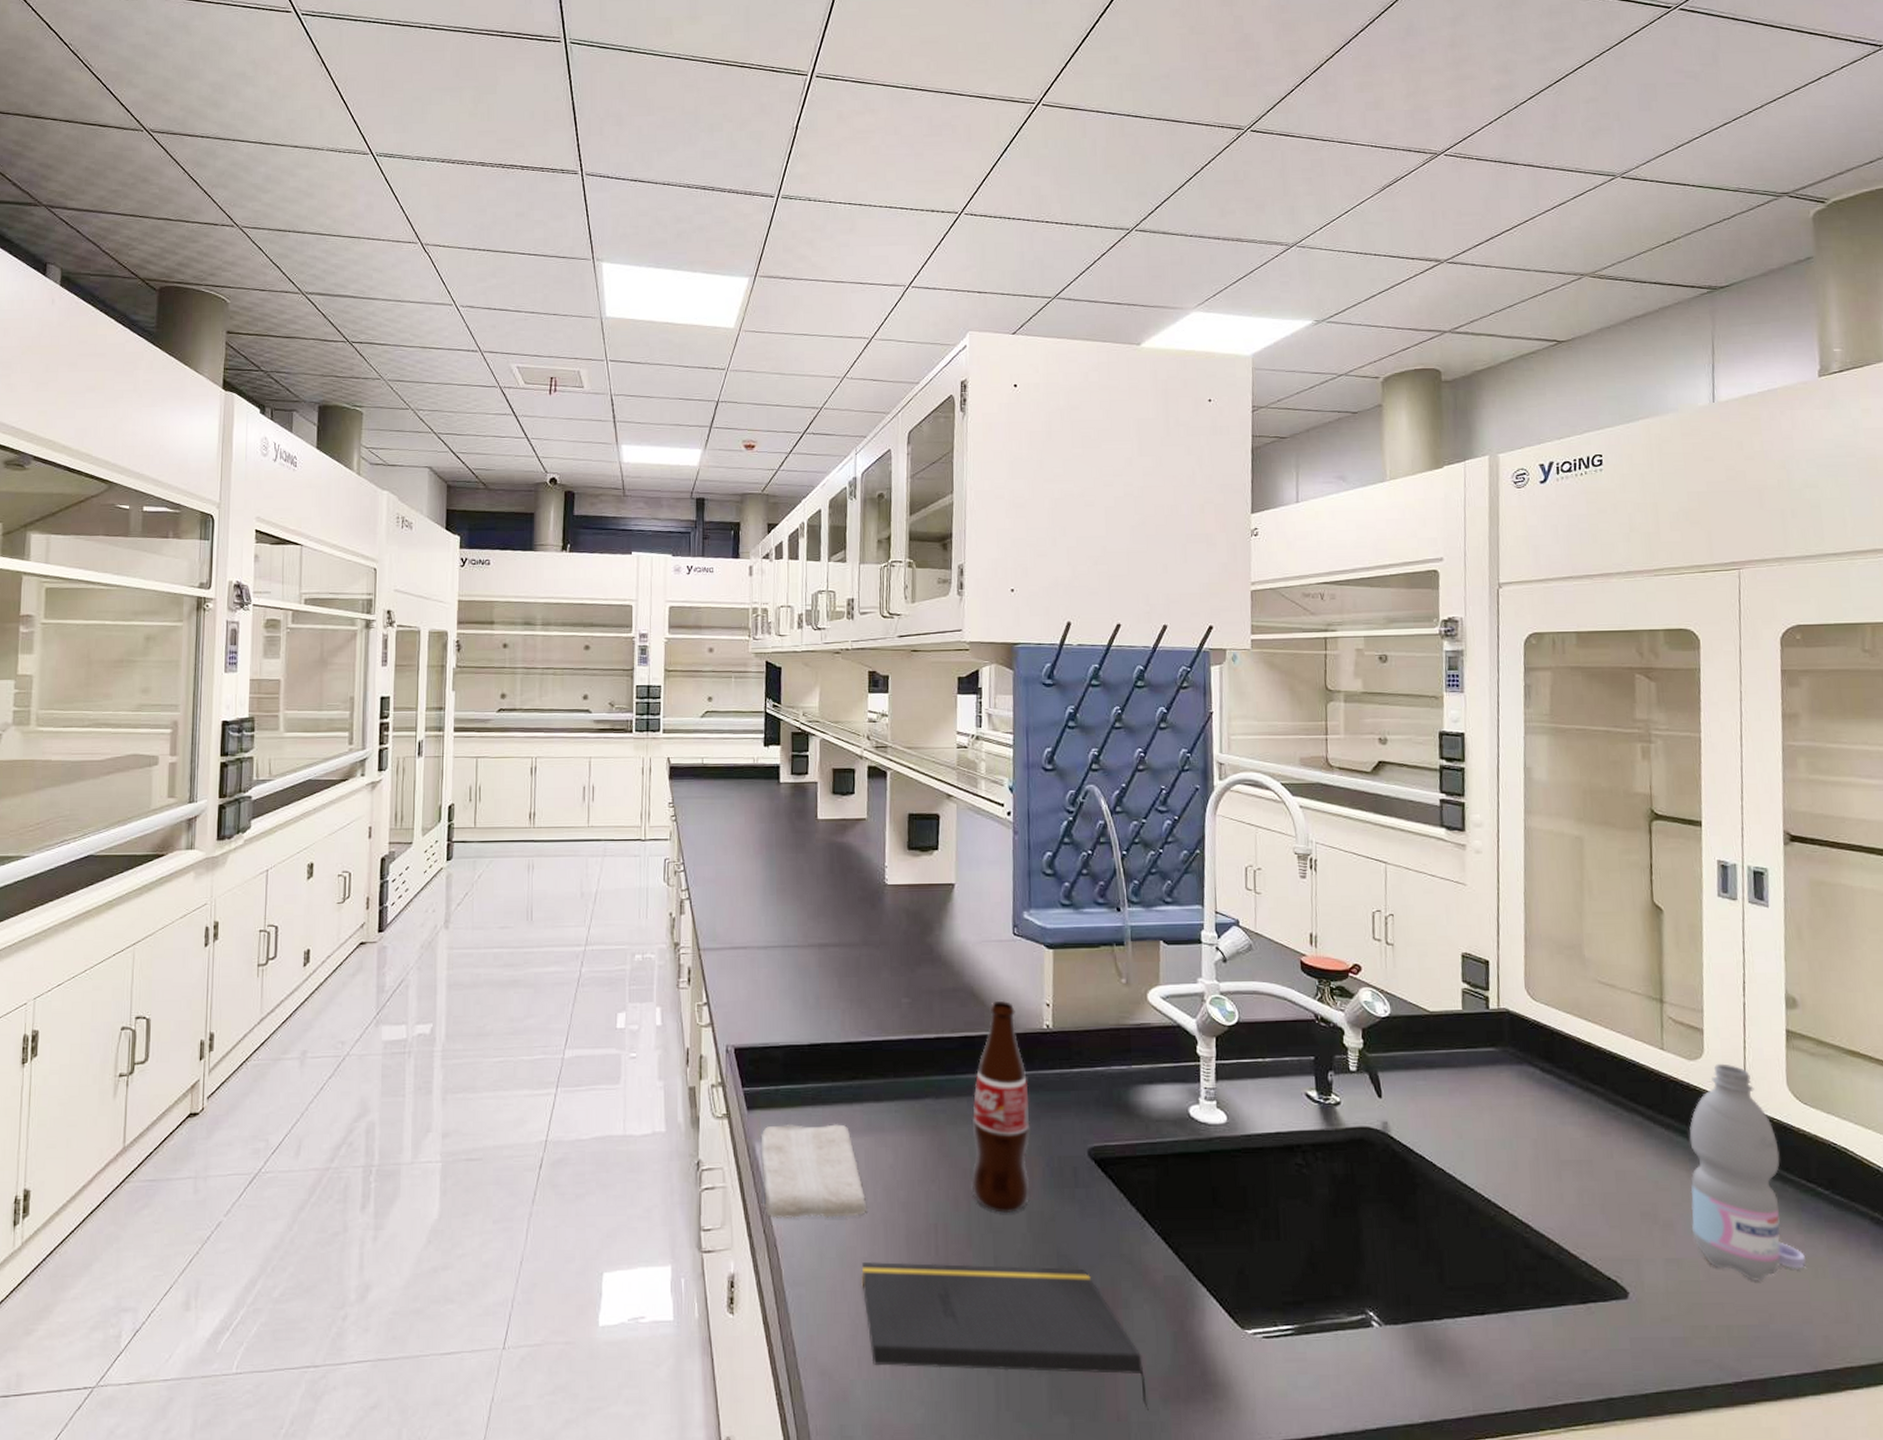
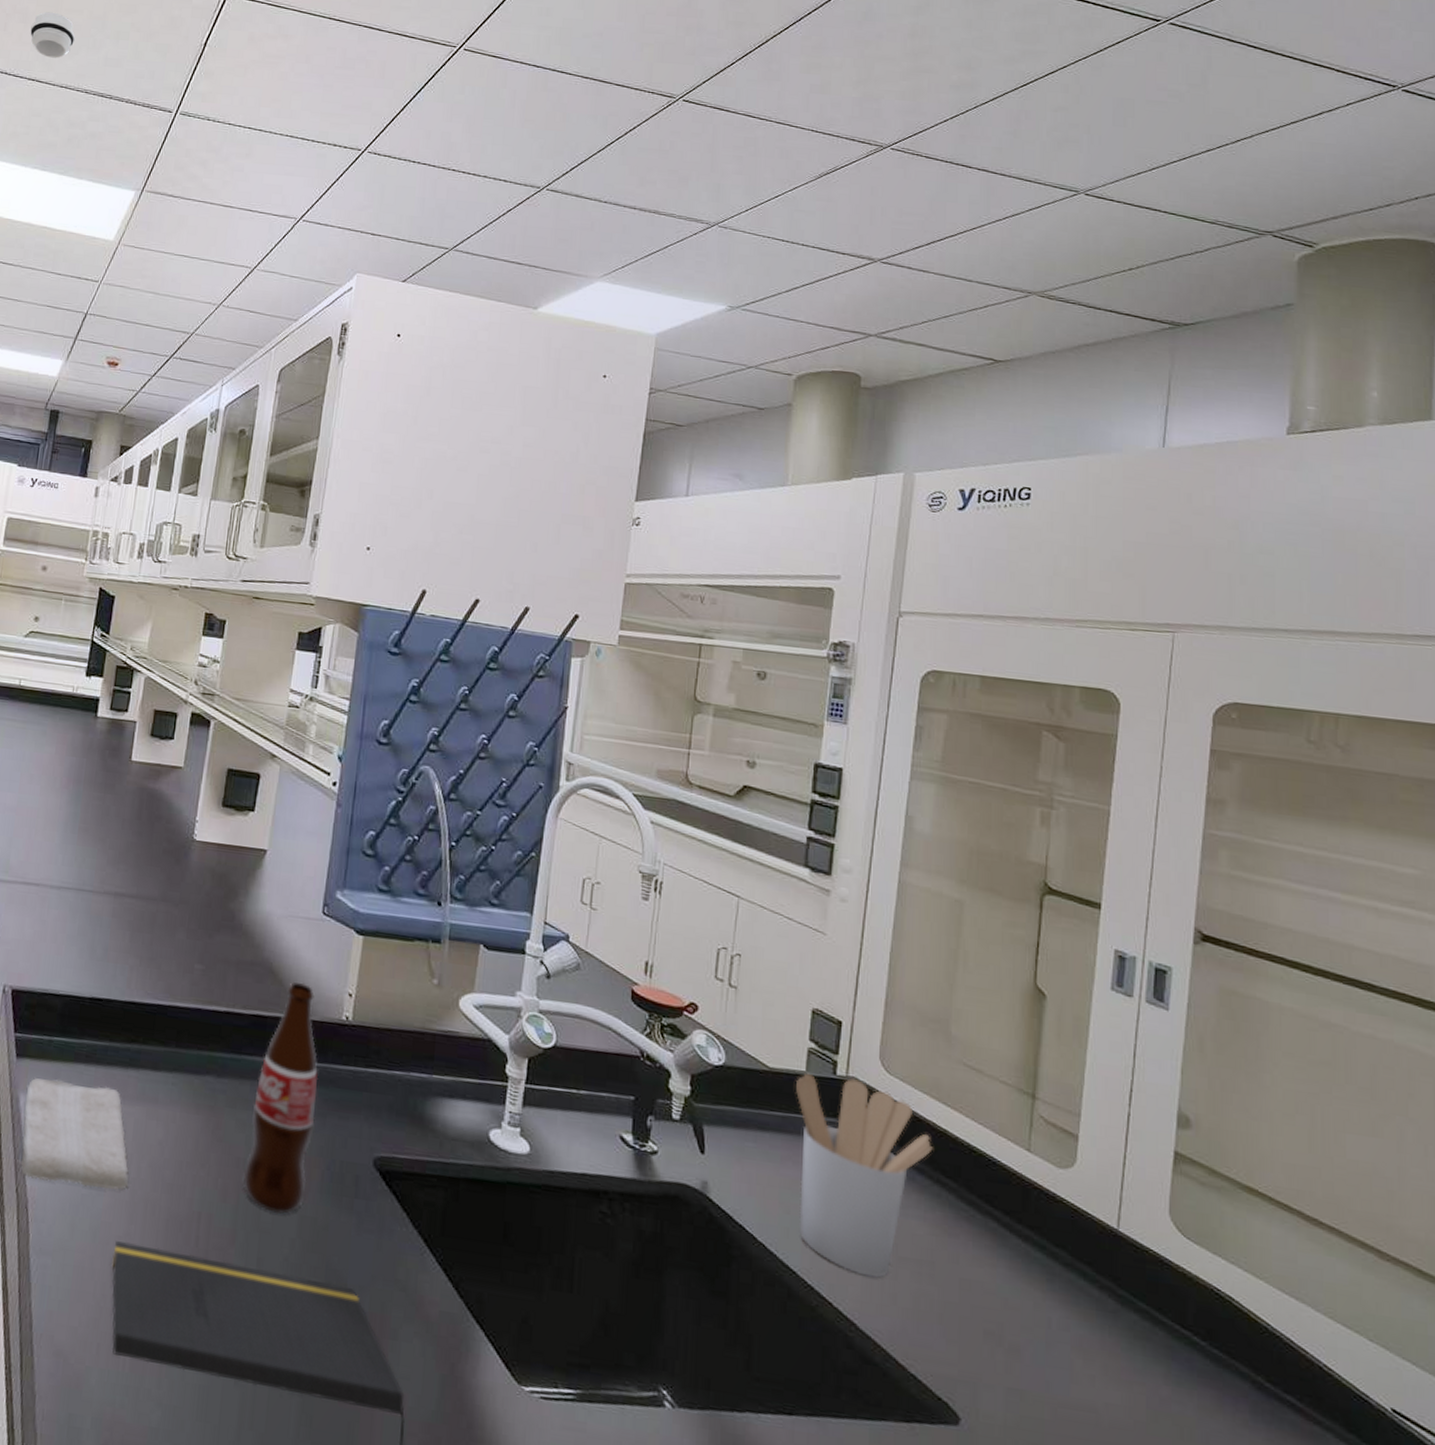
smoke detector: none [626,112,671,157] -> present [30,11,76,58]
utensil holder: none [1455,1009,1580,1182] -> present [796,1073,933,1278]
water bottle: present [1689,1063,1807,1281] -> none [1040,1177,1172,1432]

